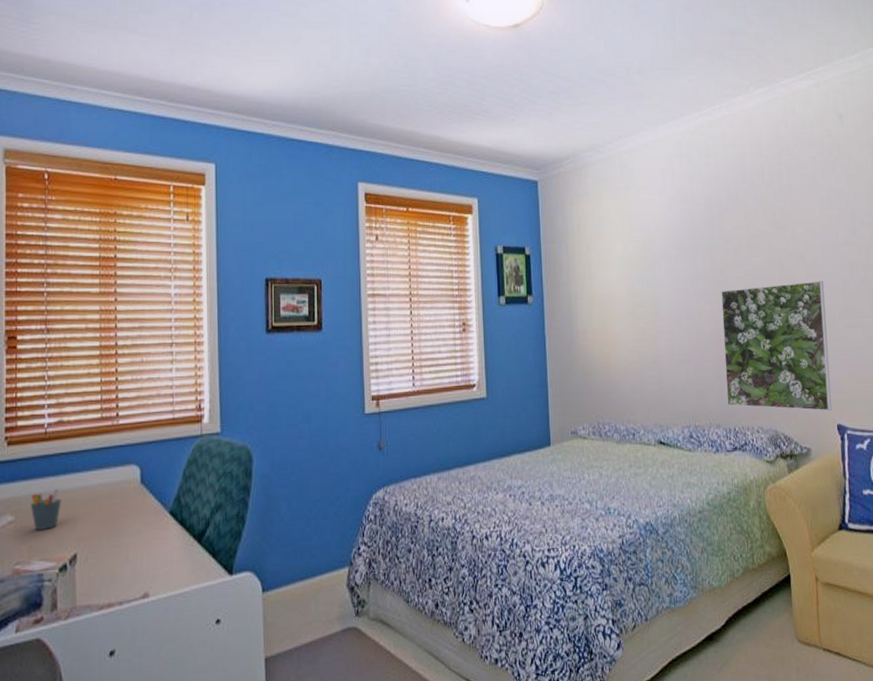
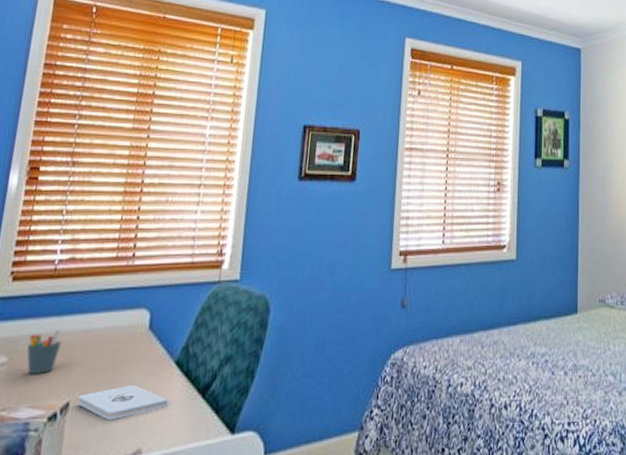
notepad: none [83,535,167,569] -> present [77,384,168,421]

